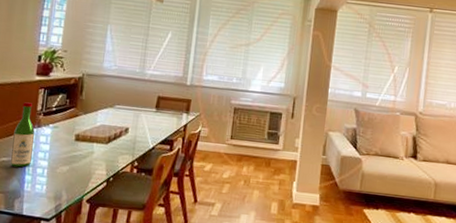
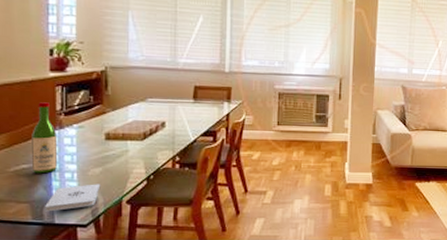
notepad: none [15,181,66,204] -> present [44,184,101,212]

